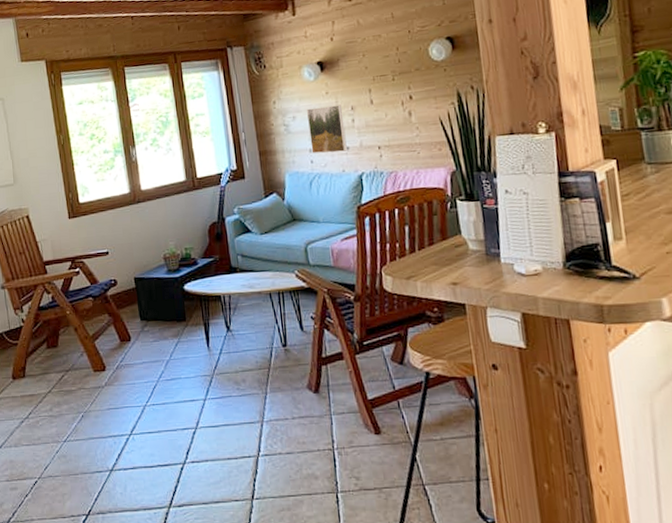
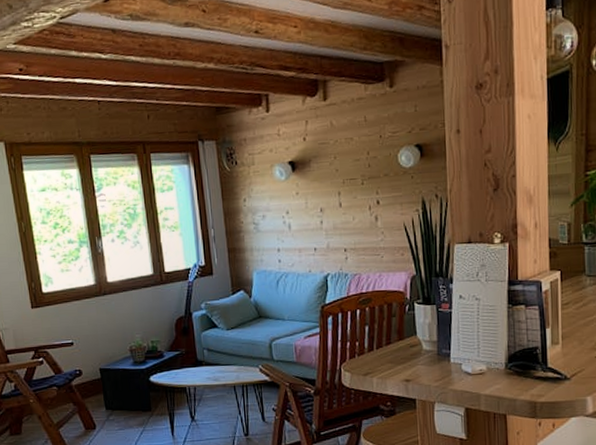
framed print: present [306,104,347,154] -> none [276,206,314,253]

